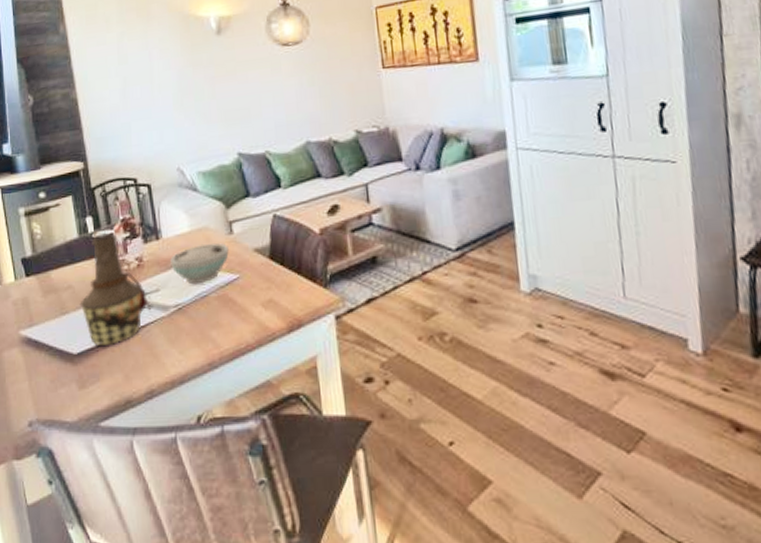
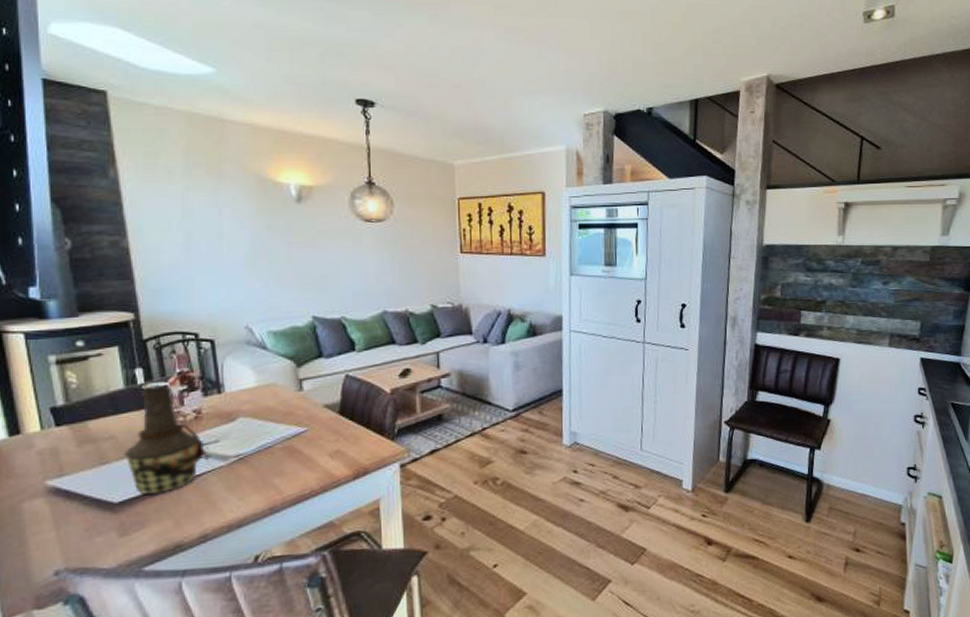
bowl: present [170,243,230,284] -> none [233,398,299,435]

